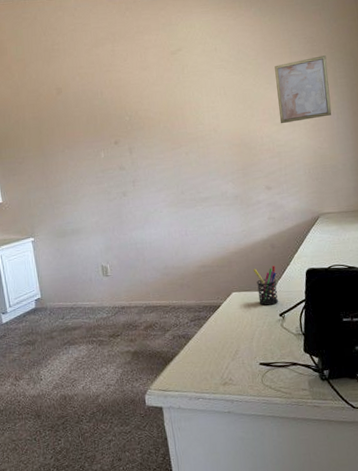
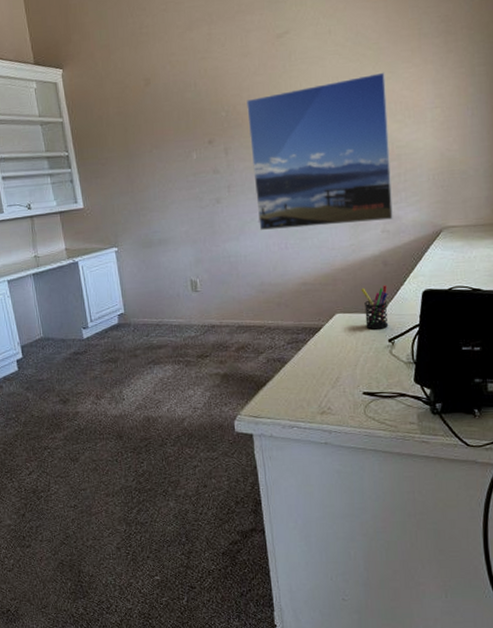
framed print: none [147,83,277,219] -> present [246,72,393,230]
wall art: present [275,55,332,124] -> none [399,38,466,121]

